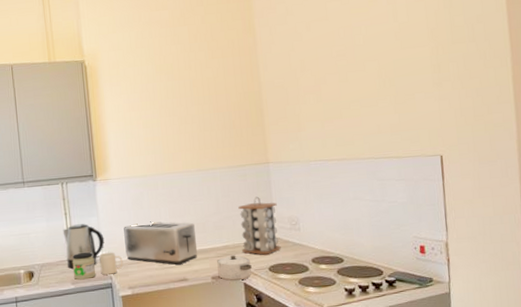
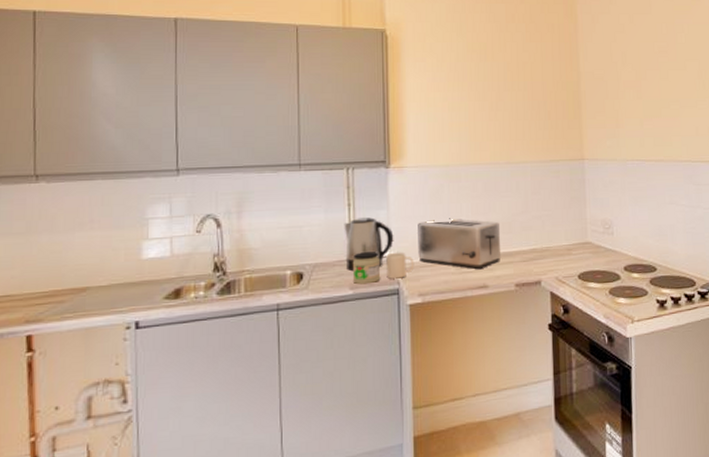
cooking pot: present [217,255,252,282] -> none [522,260,560,290]
spice rack: present [238,196,281,255] -> none [549,195,592,261]

